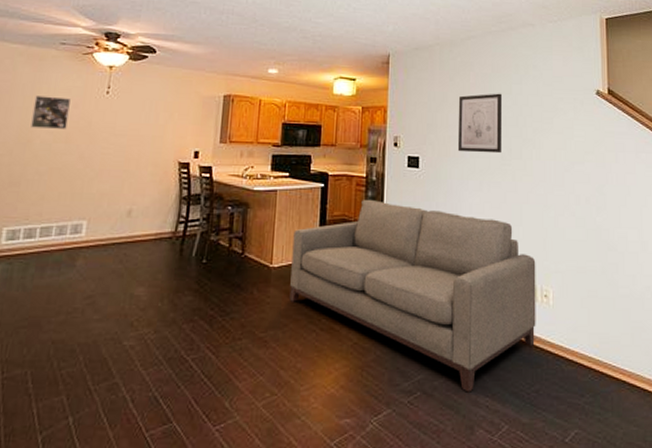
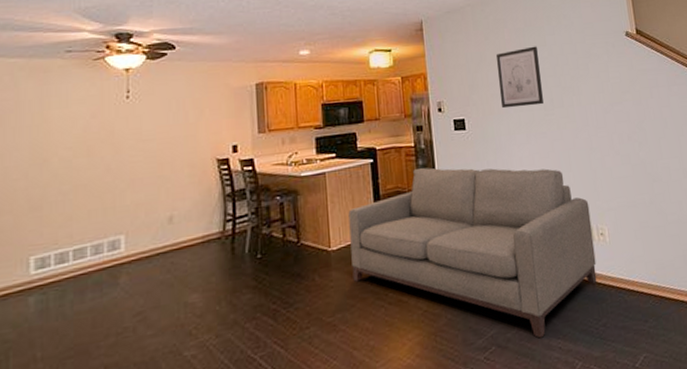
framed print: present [31,95,71,129] -> none [45,109,87,146]

